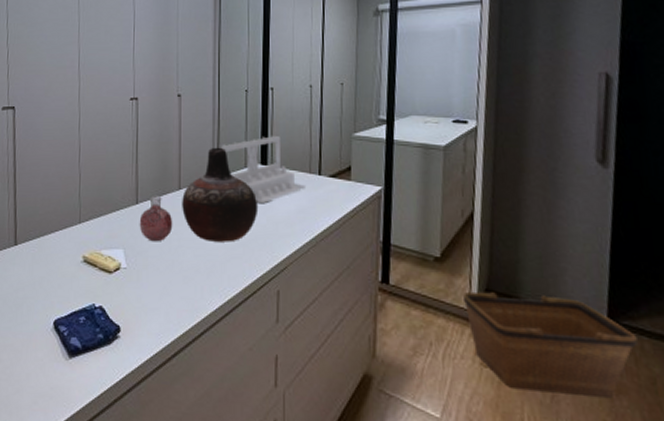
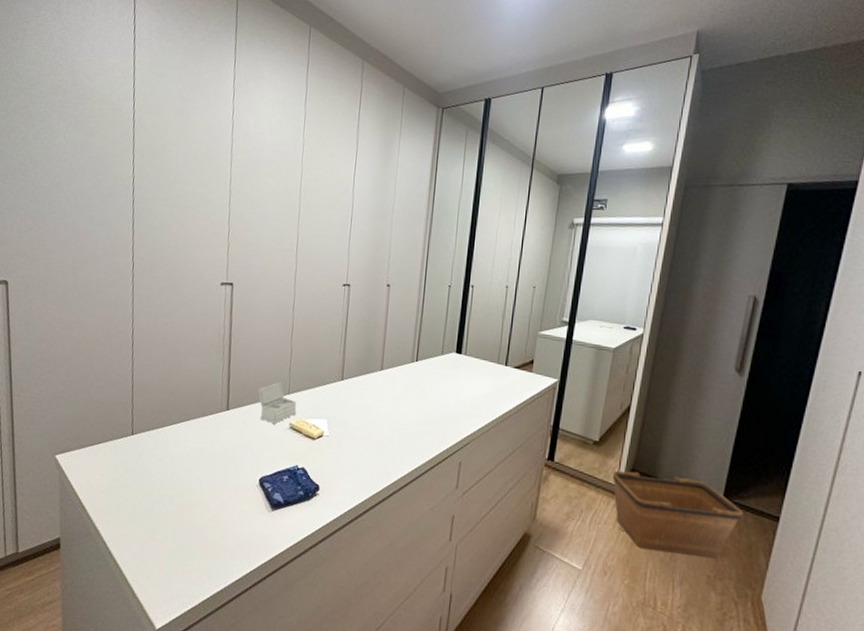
jewelry box: none [46,209,90,259] -> present [258,381,297,425]
perfume bottle: present [139,196,173,242] -> none [342,374,374,415]
vase: present [182,147,259,242] -> none [382,334,451,419]
jewelry display stand: present [221,135,305,204] -> none [422,327,493,388]

